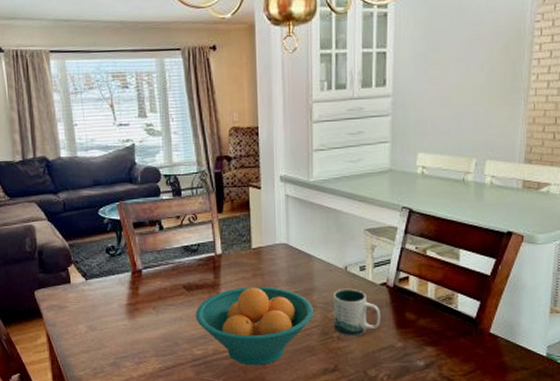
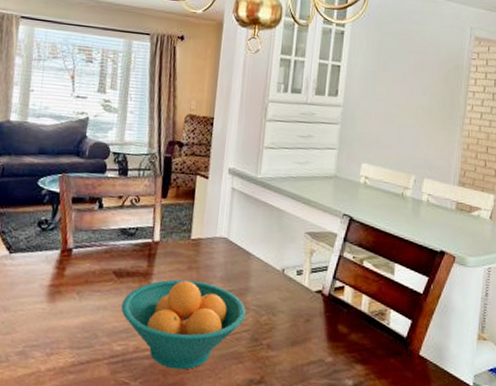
mug: present [333,288,380,337] -> none [264,292,313,346]

